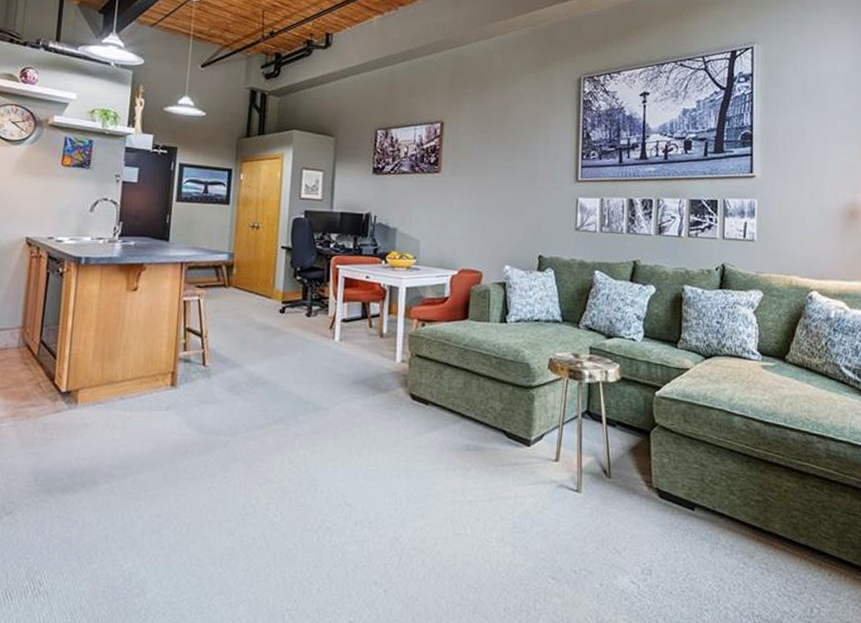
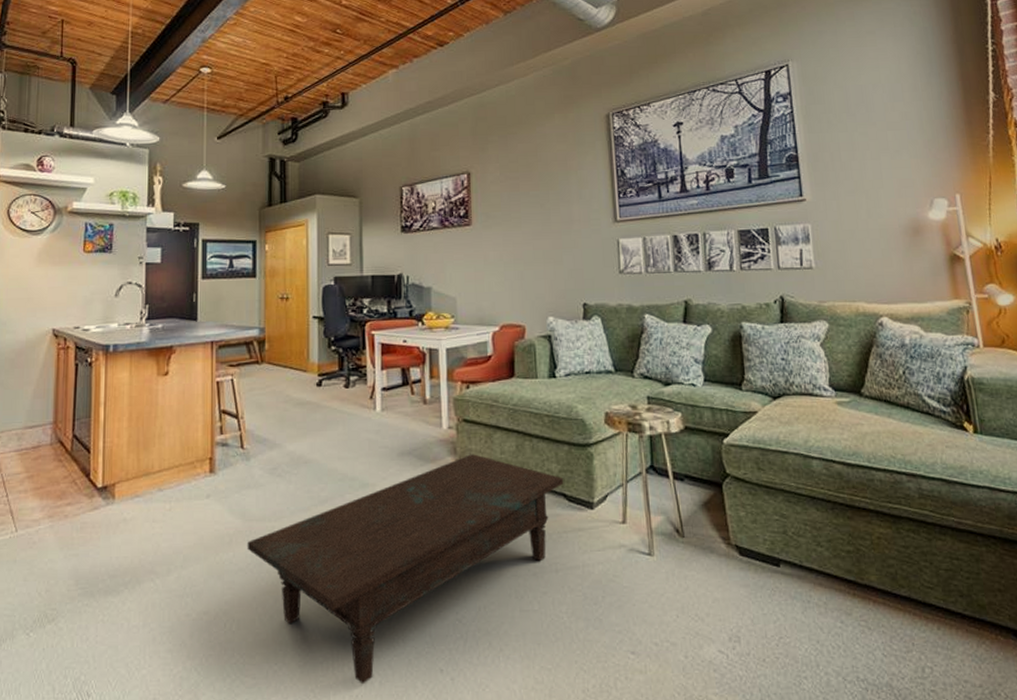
coffee table: none [201,387,505,591] -> present [247,454,564,685]

